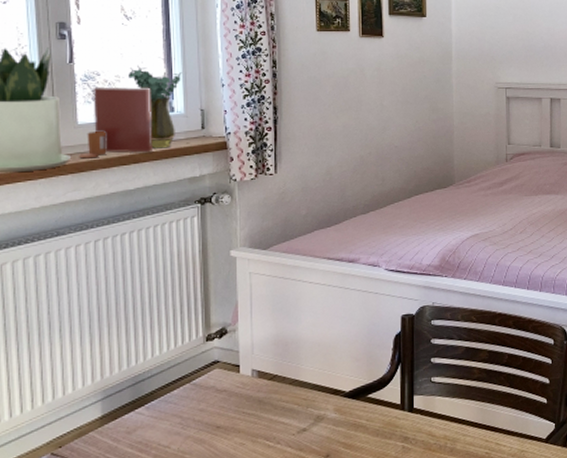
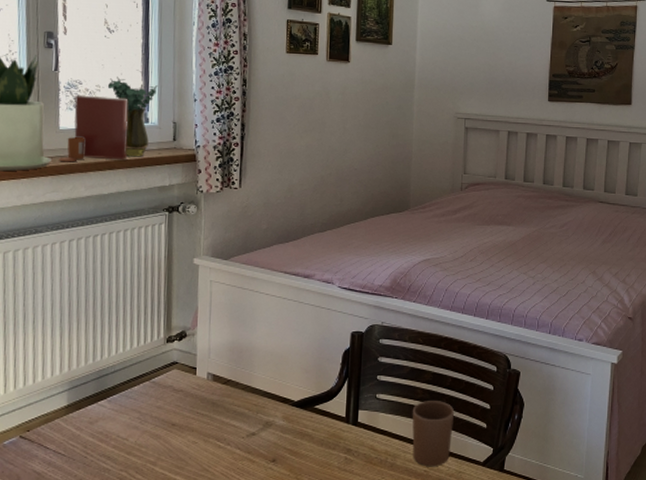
mug: none [469,379,514,448] -> present [412,401,455,466]

